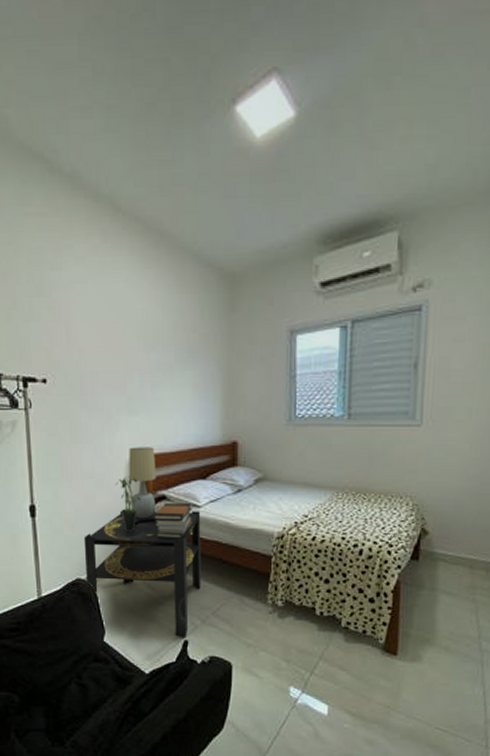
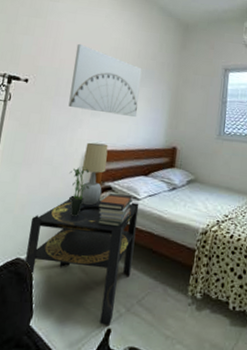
wall art: none [95,323,182,409] -> present [68,43,142,117]

